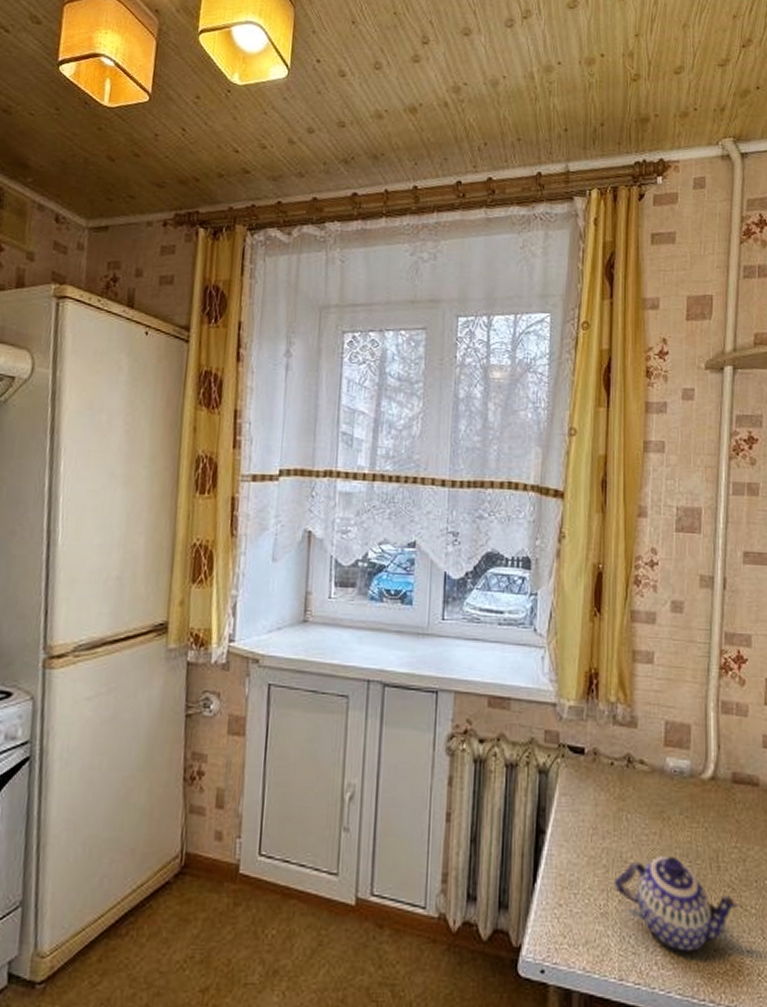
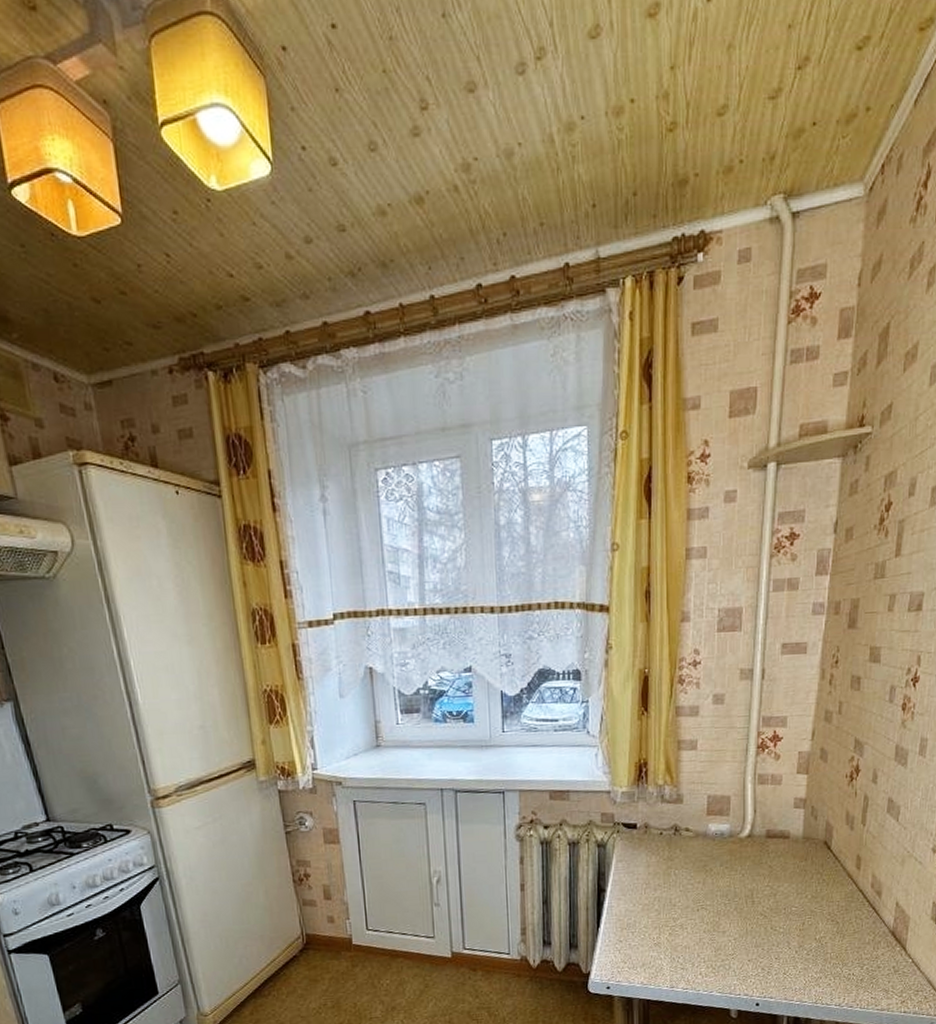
teapot: present [615,855,740,952] -> none [666,897,771,964]

